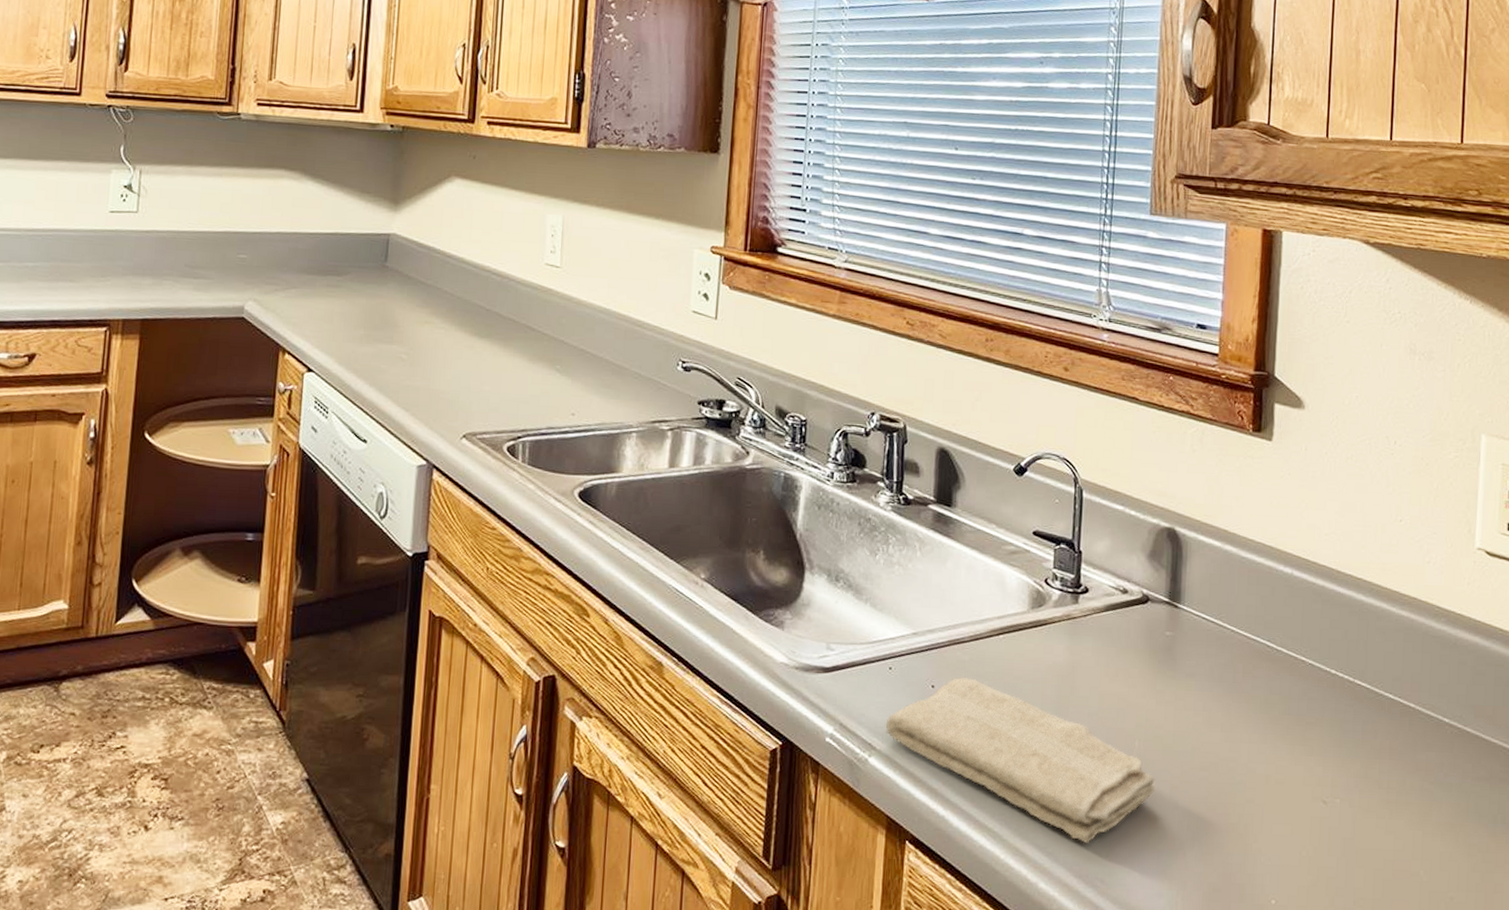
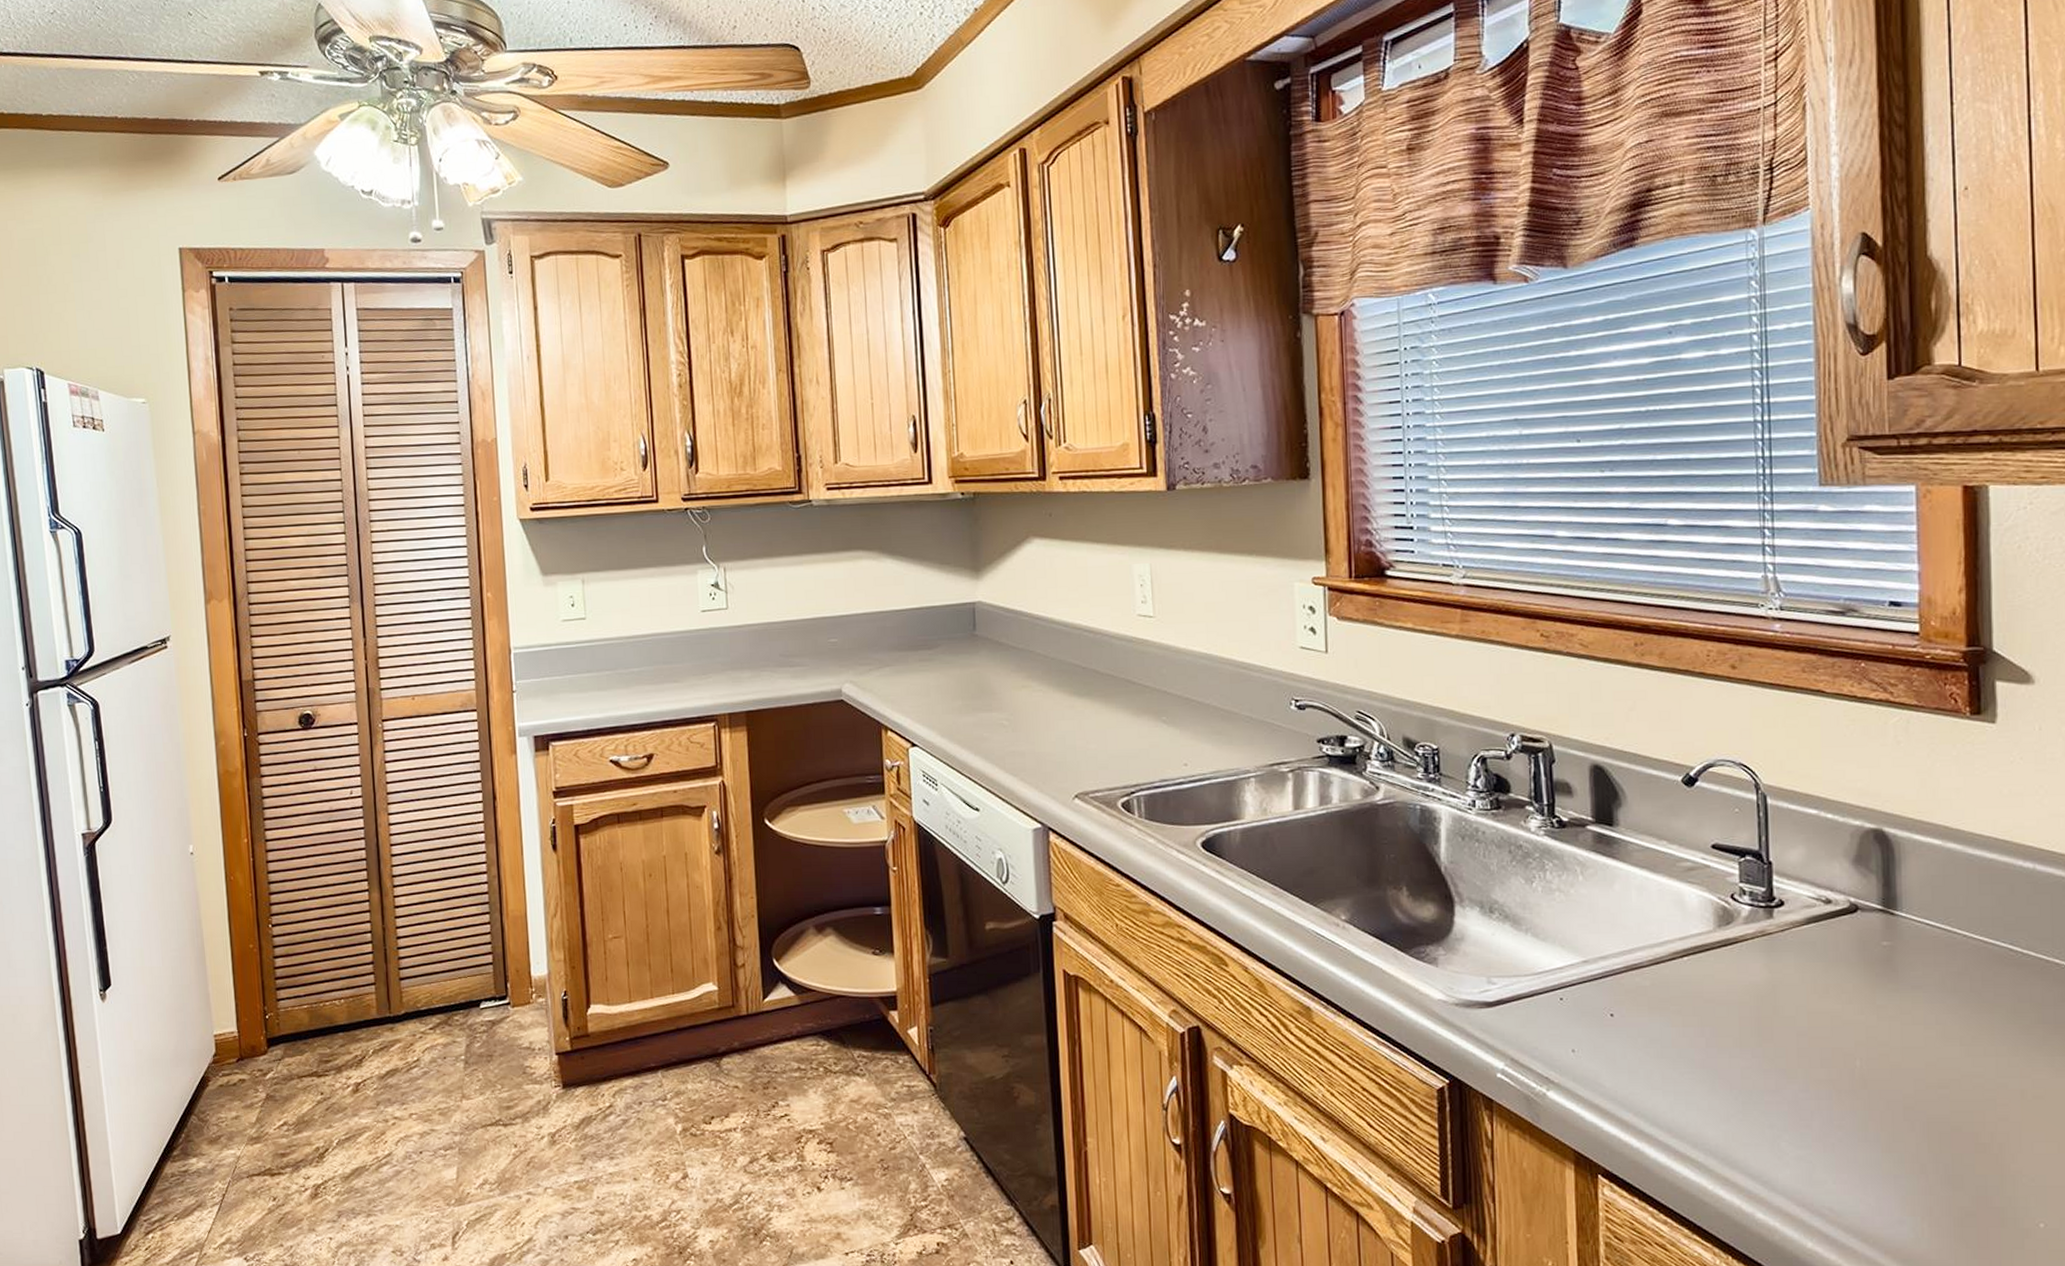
washcloth: present [885,676,1155,844] -> none [1562,1003,1884,1171]

